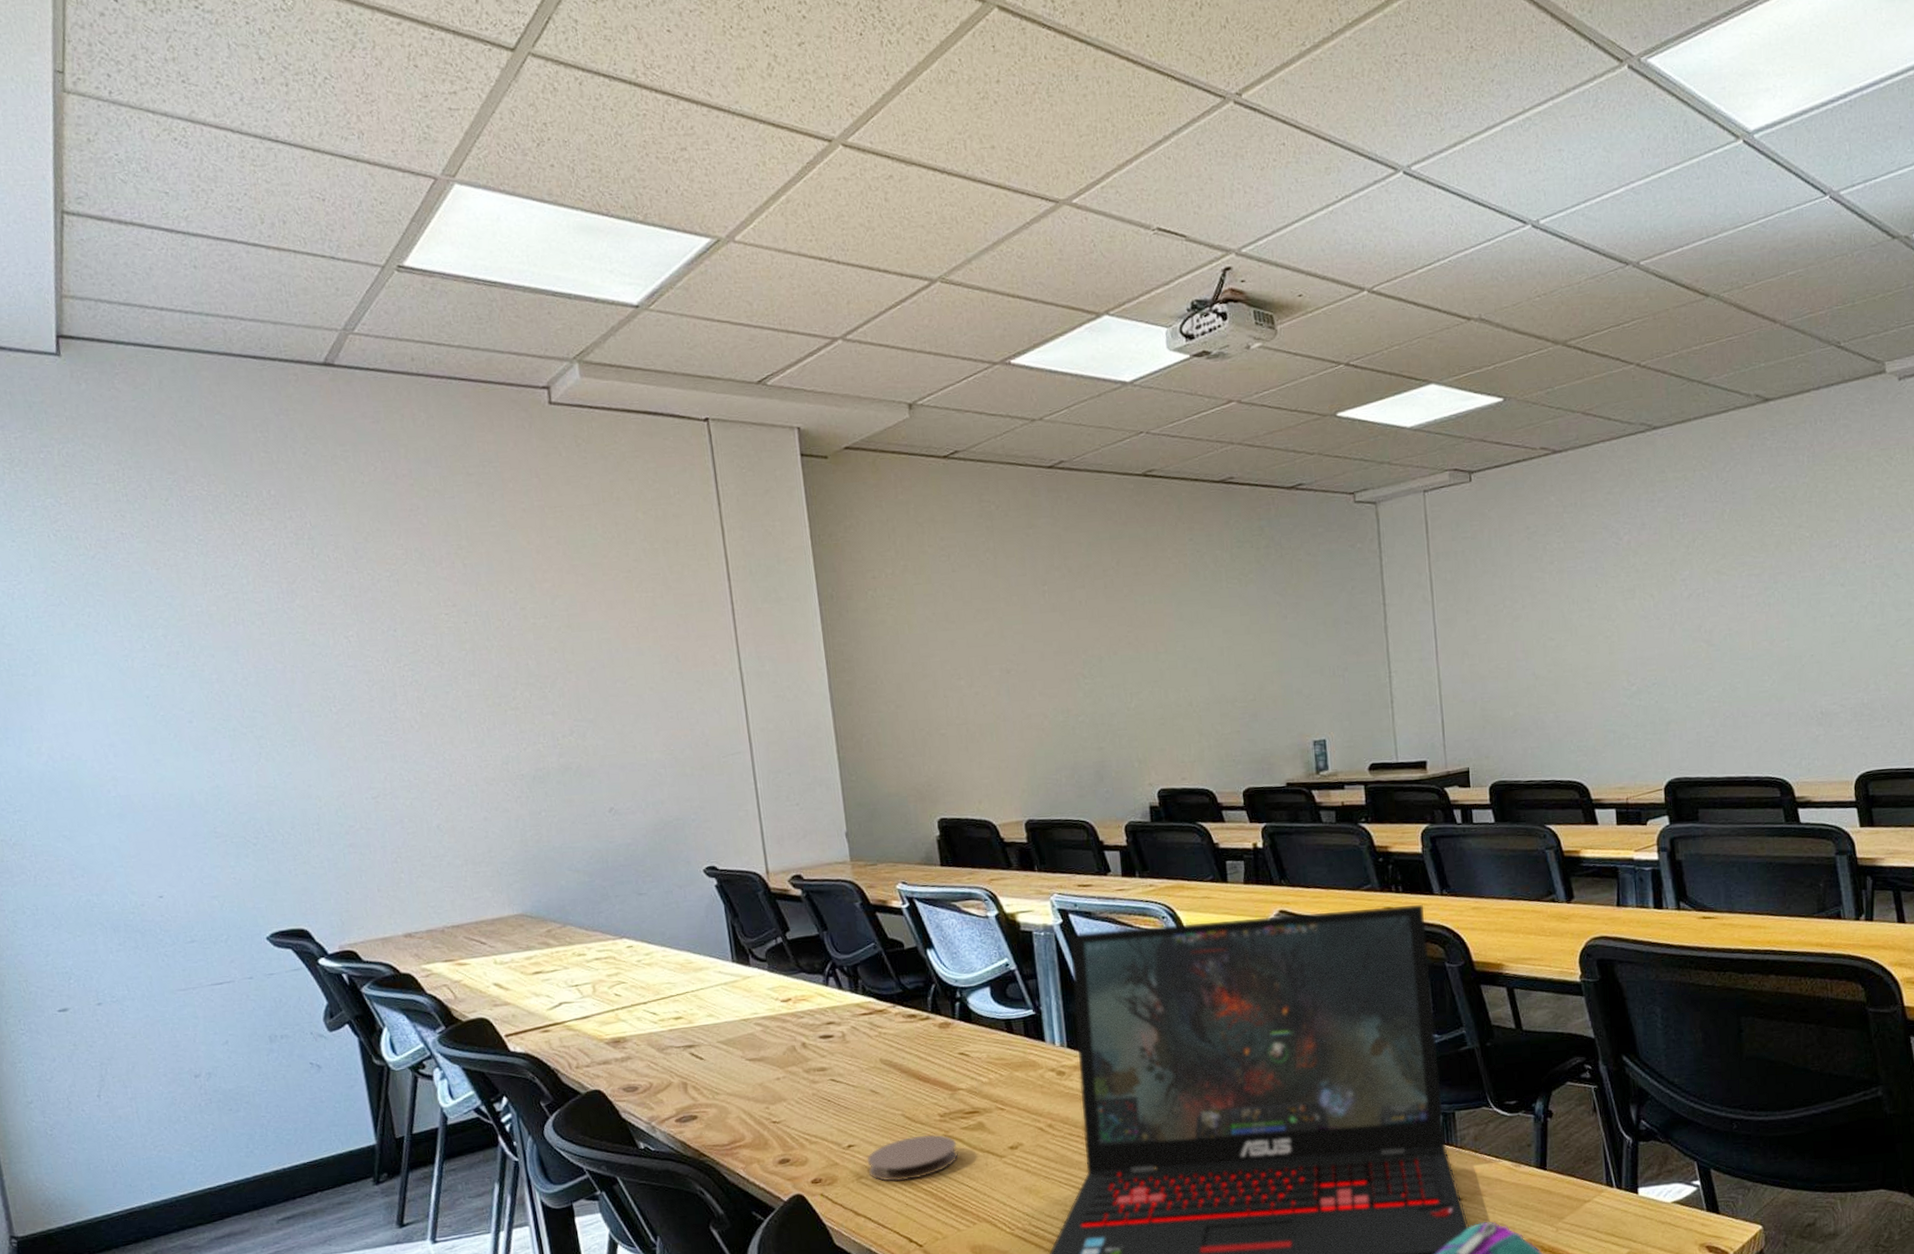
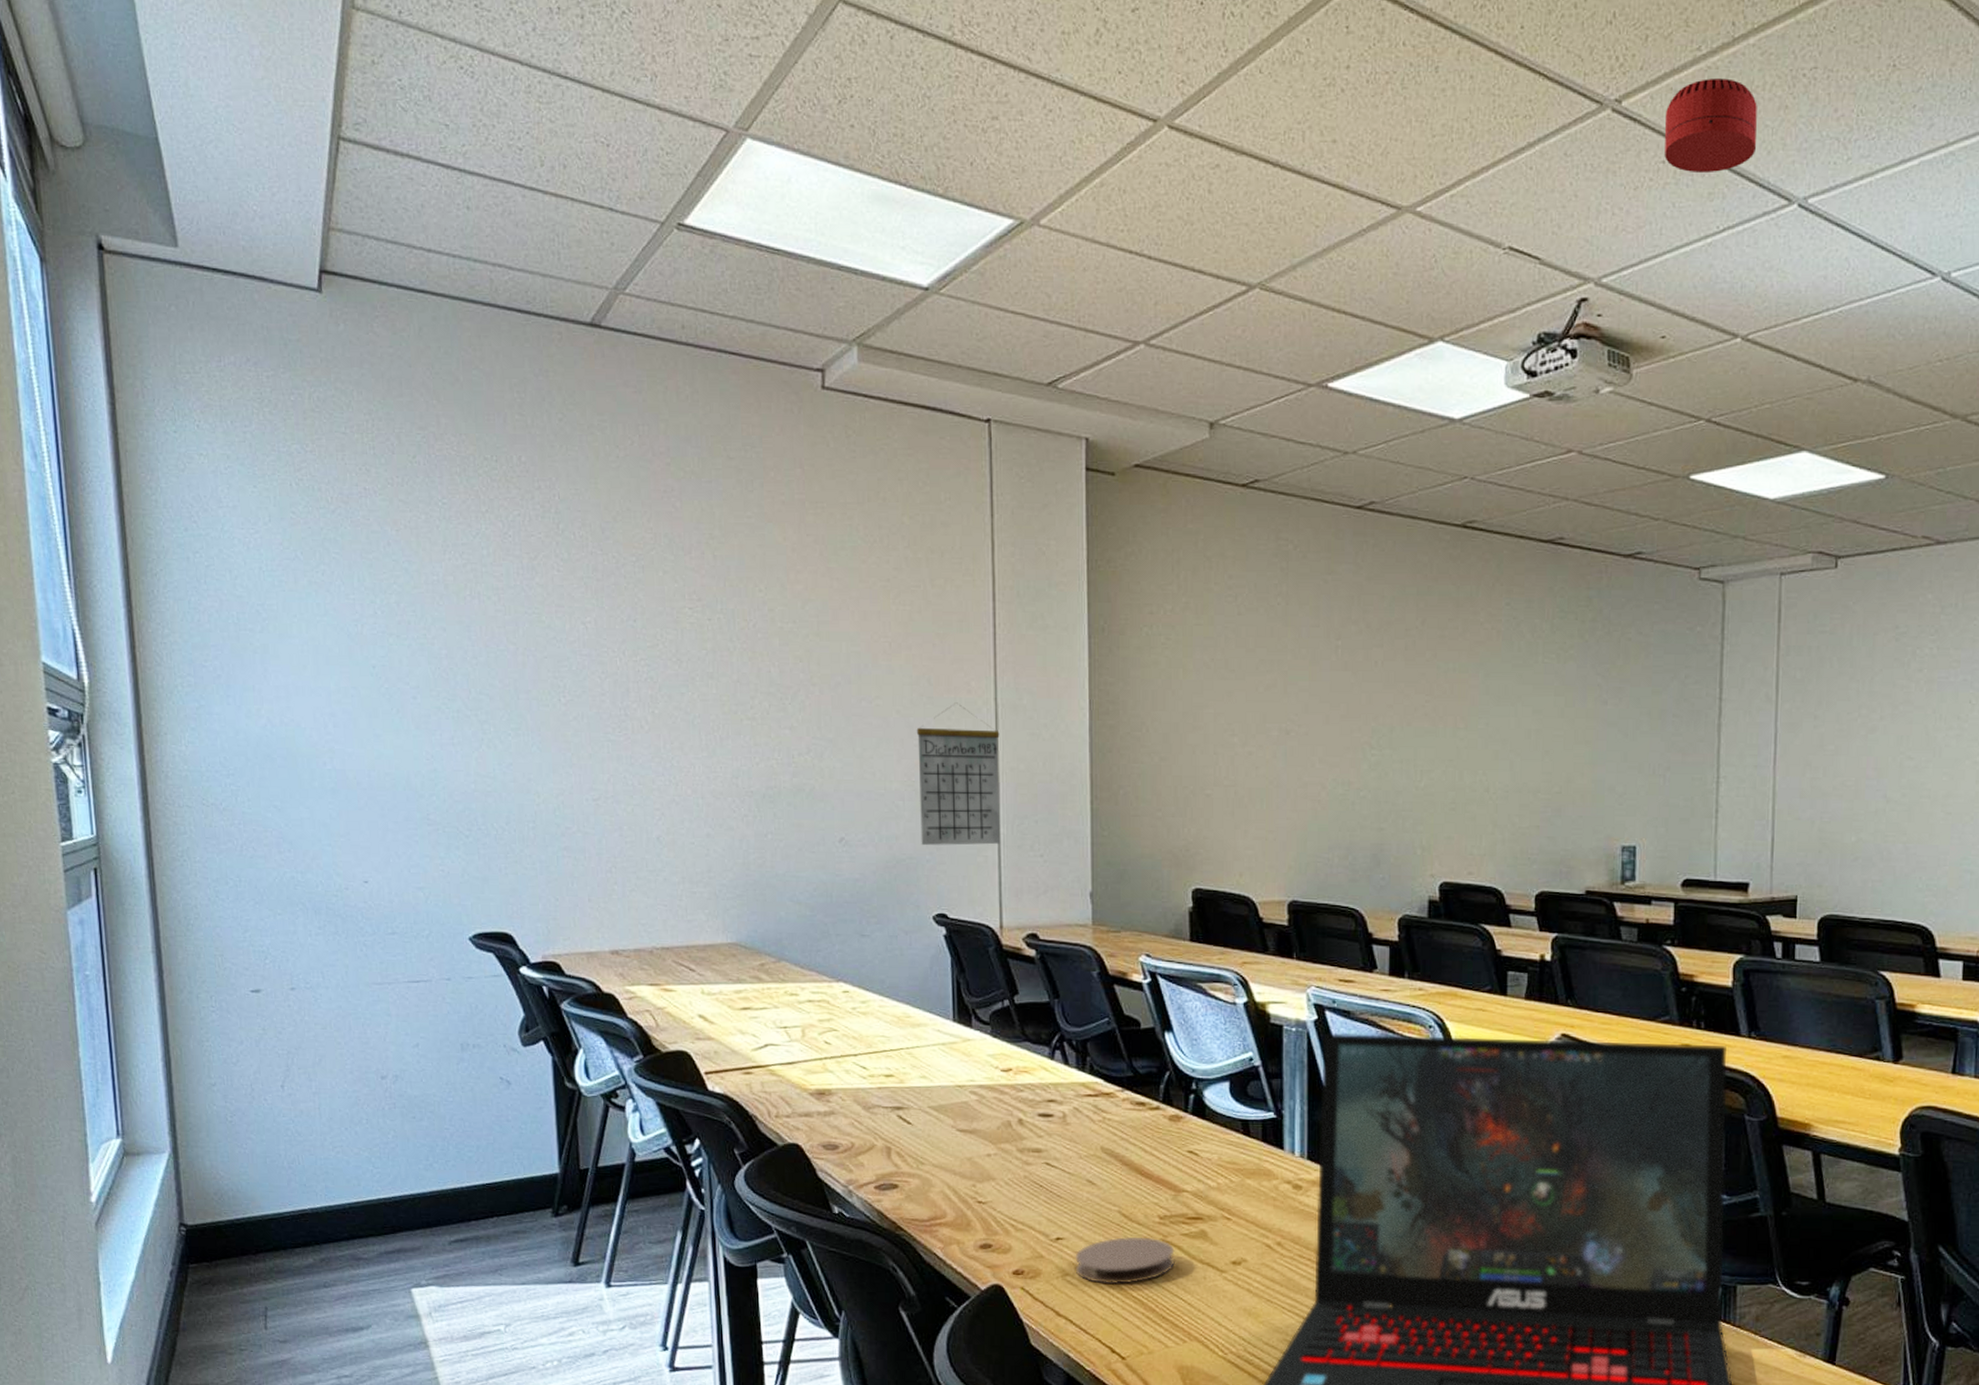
calendar: none [670,675,758,807] -> present [916,702,1000,846]
smoke detector: none [1280,68,1363,152] -> present [1664,78,1757,174]

